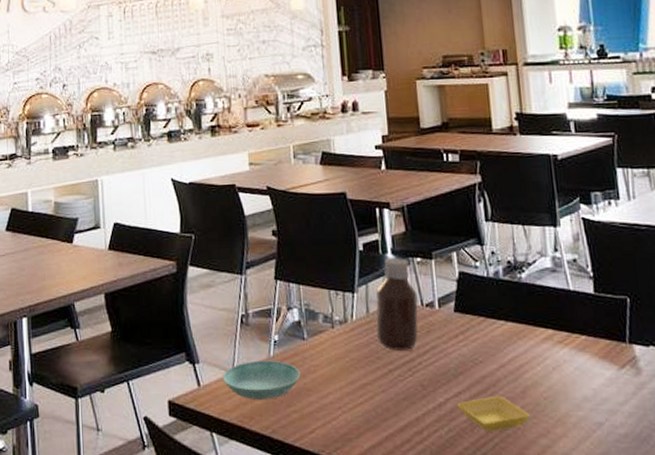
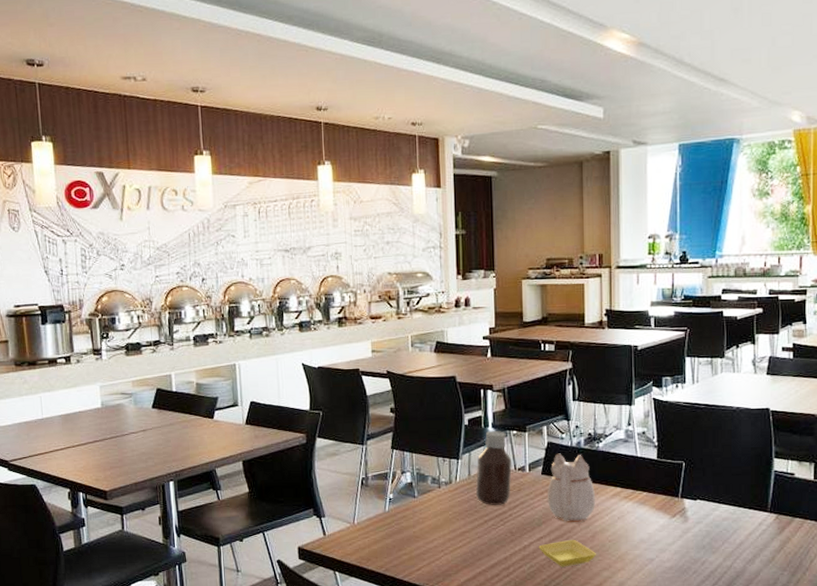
saucer: present [223,360,300,400] -> none [345,514,411,545]
teapot: none [463,286,524,373] -> present [548,453,596,522]

